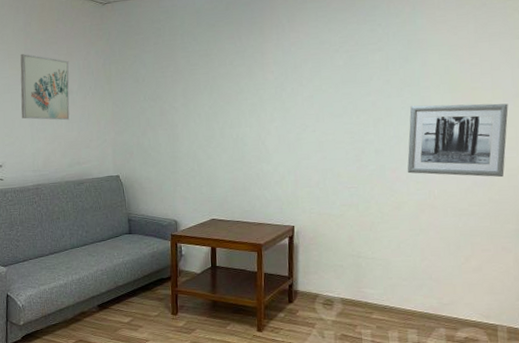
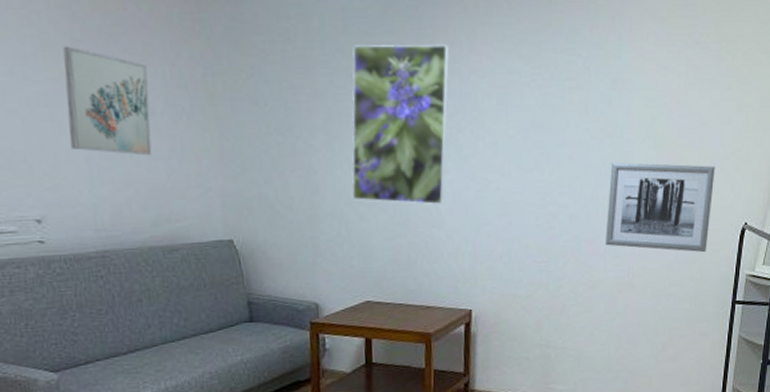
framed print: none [202,27,275,146] -> present [352,44,450,205]

